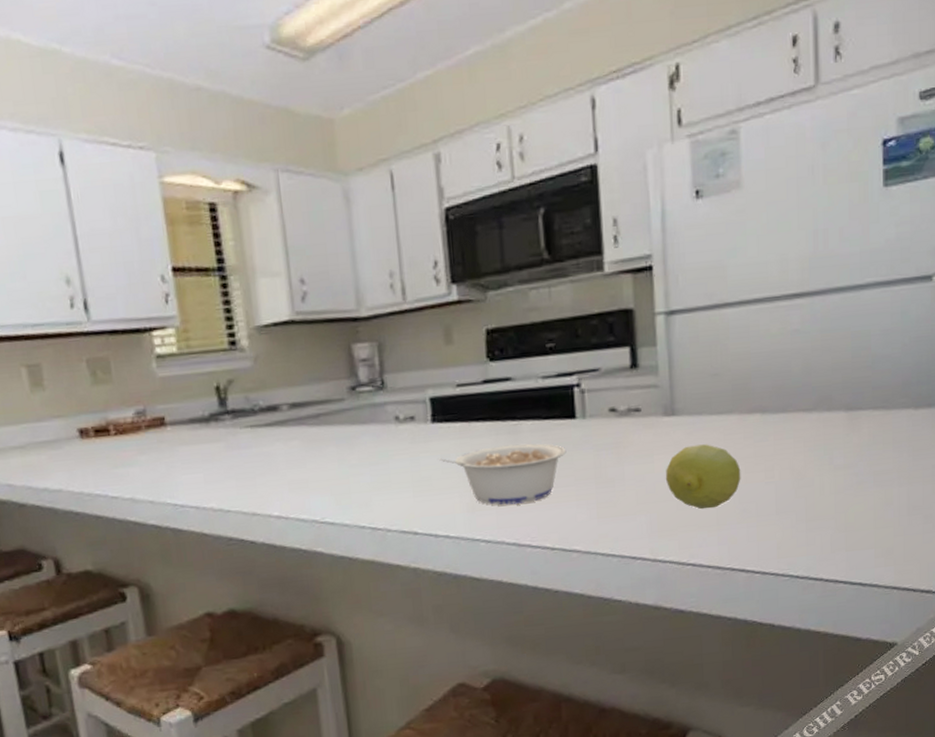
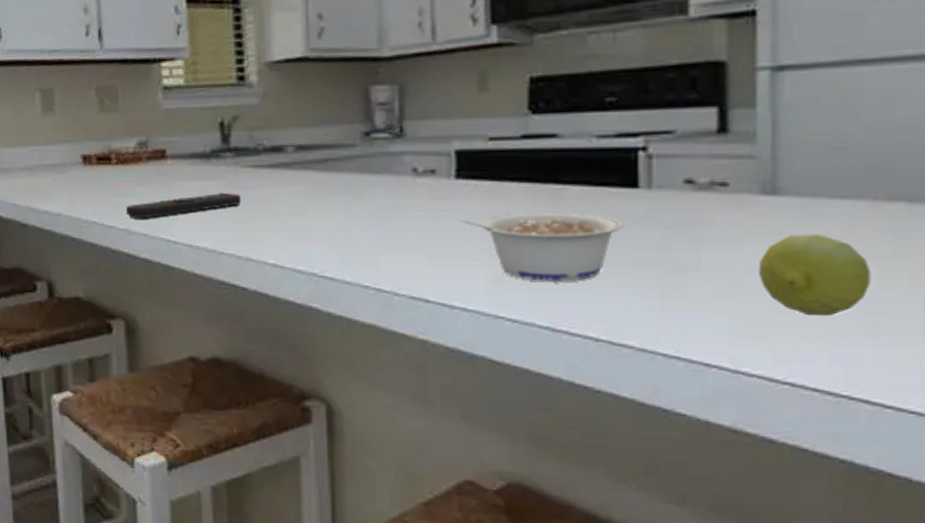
remote control: none [128,453,244,487] -> present [125,192,242,219]

